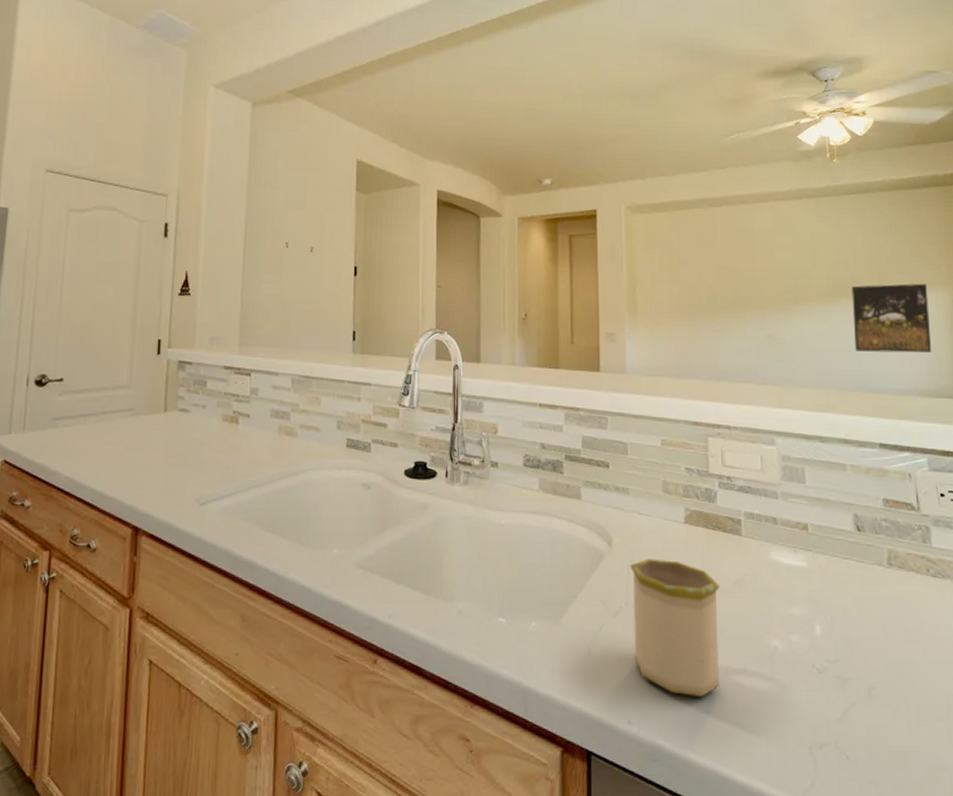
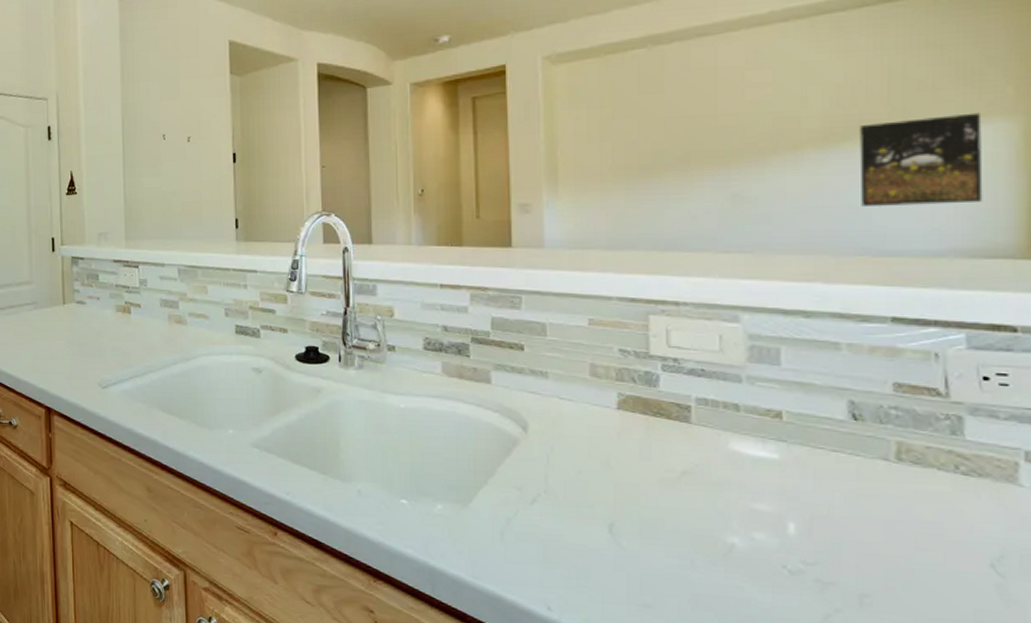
mug: present [630,558,720,697] -> none [550,445,662,590]

